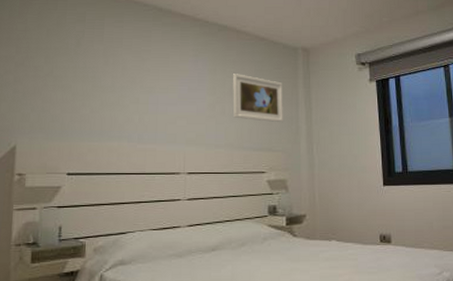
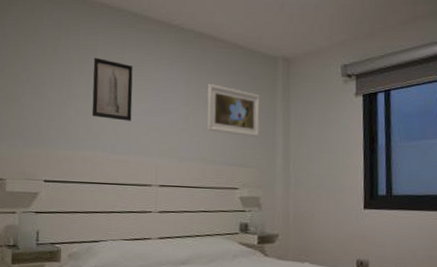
wall art: none [117,50,159,111] -> present [91,57,133,121]

